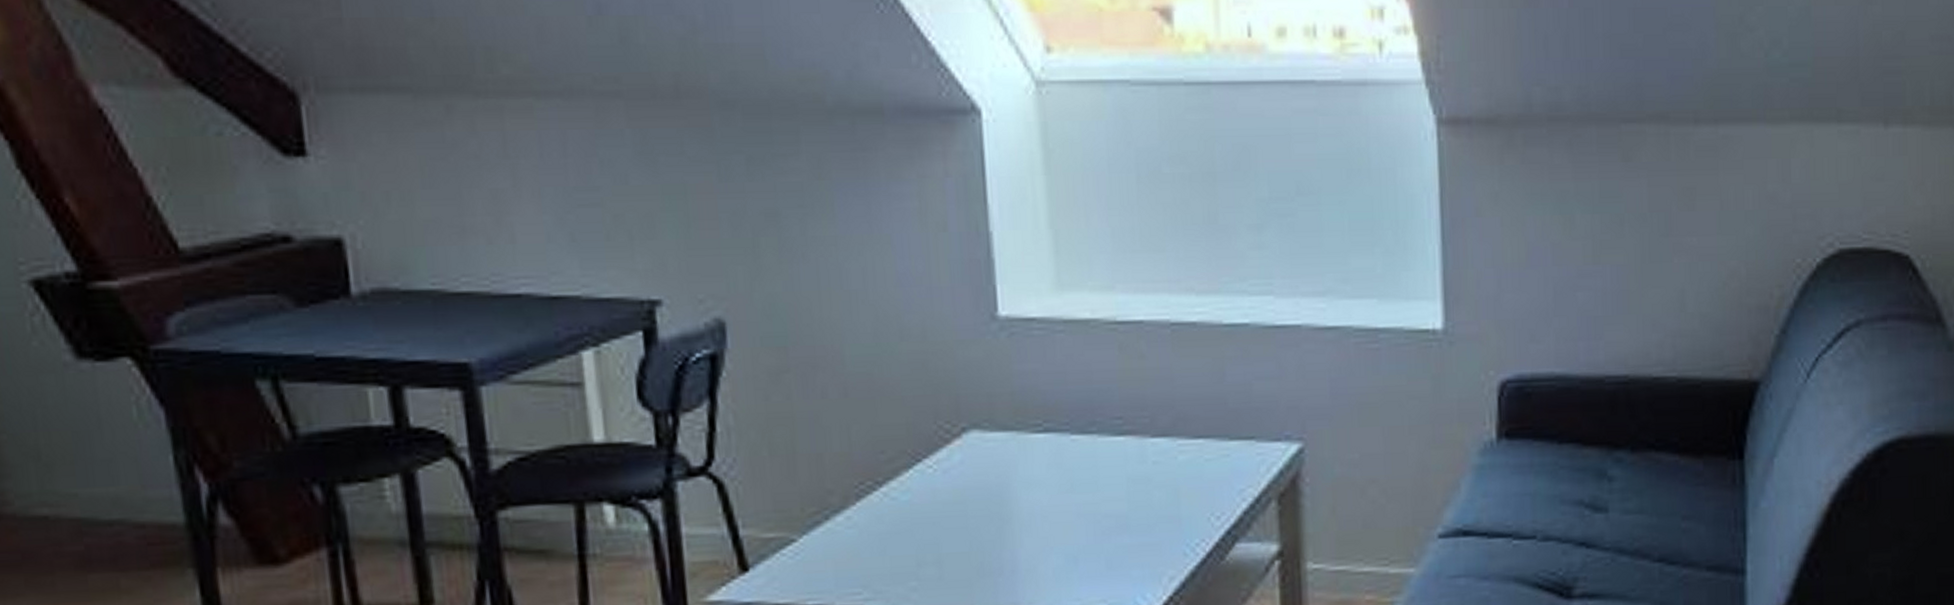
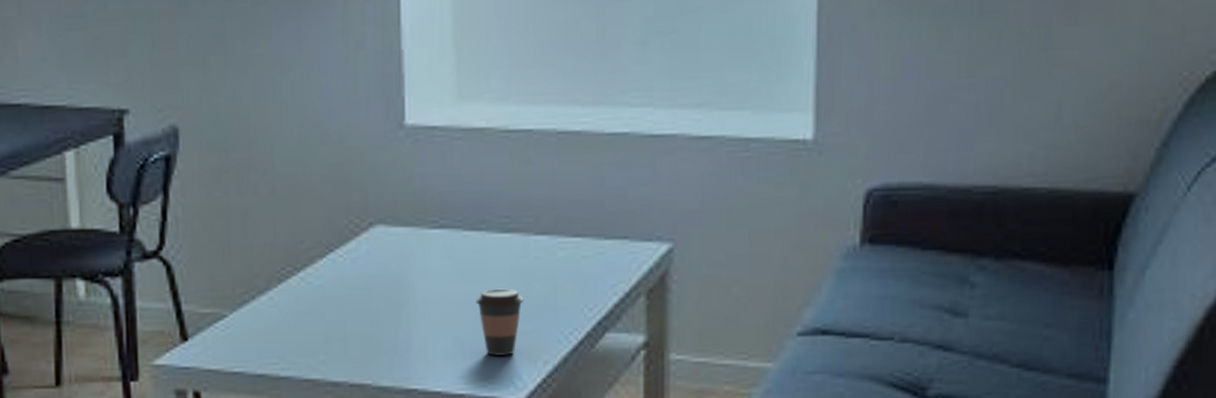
coffee cup: none [1088,497,1144,573] -> present [475,288,524,356]

